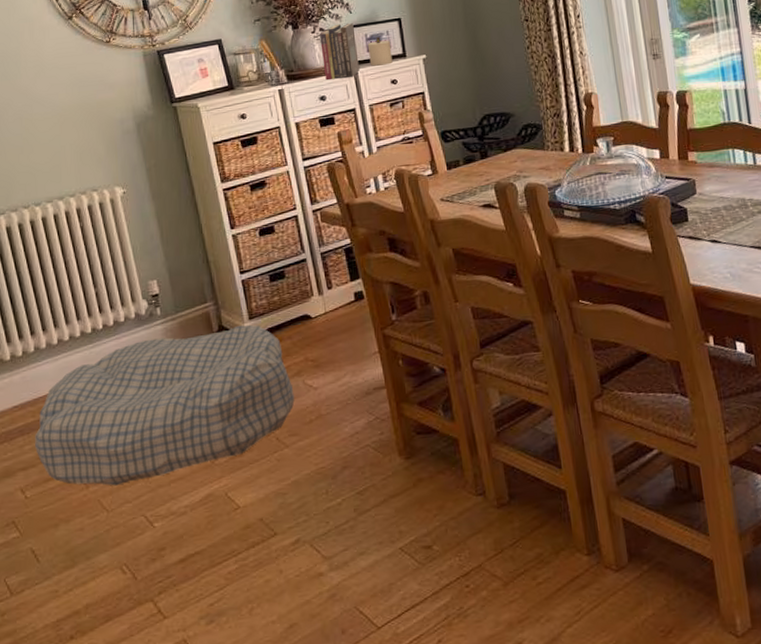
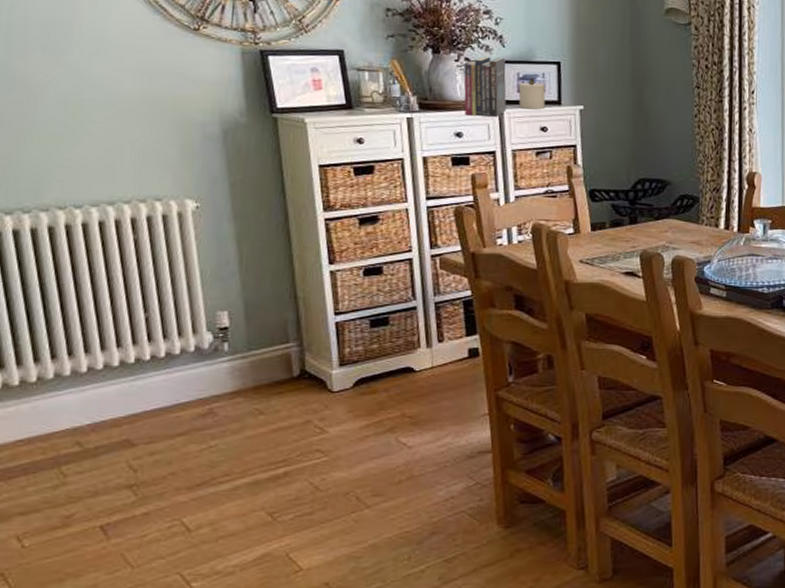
dog bed: present [35,325,295,486] -> none [42,372,384,539]

